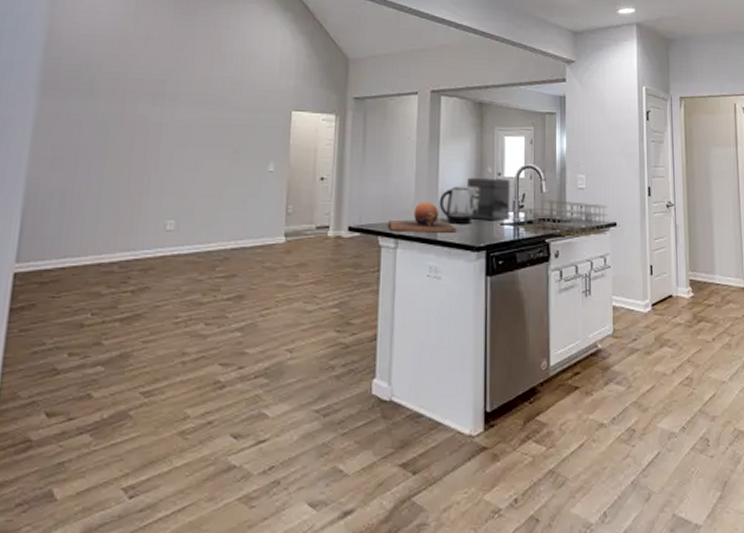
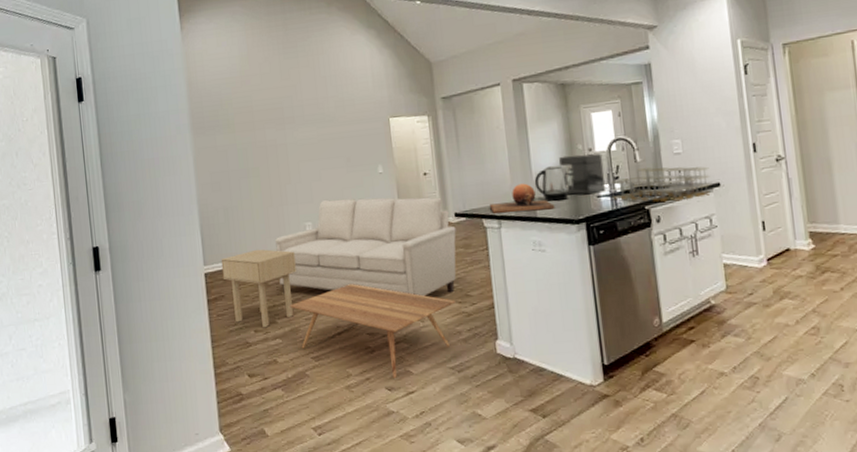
side table: none [38,247,145,351] -> present [221,249,296,328]
sofa: none [117,194,347,322] -> present [275,197,457,297]
coffee table: none [124,300,334,422] -> present [290,284,456,378]

